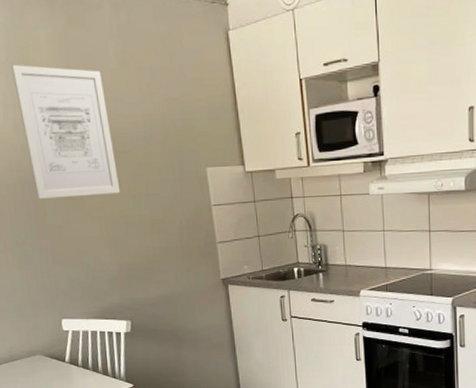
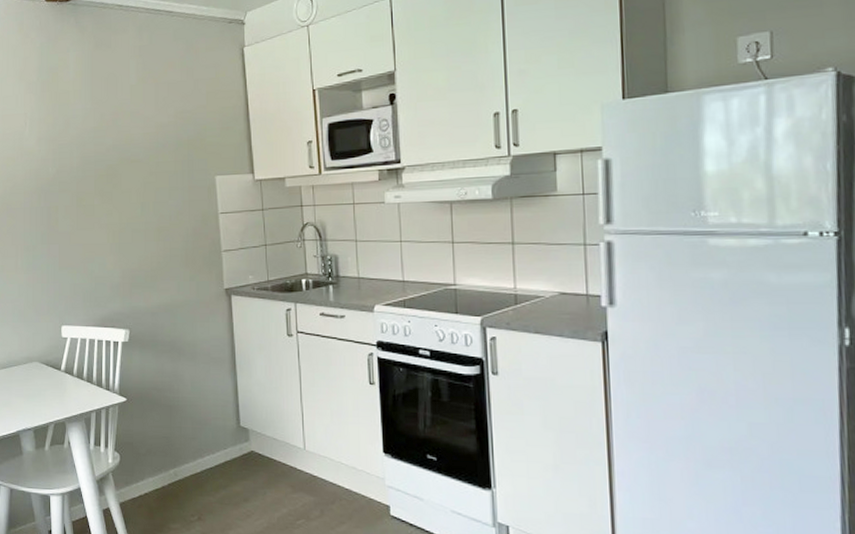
wall art: present [11,64,120,199] -> none [41,83,130,206]

